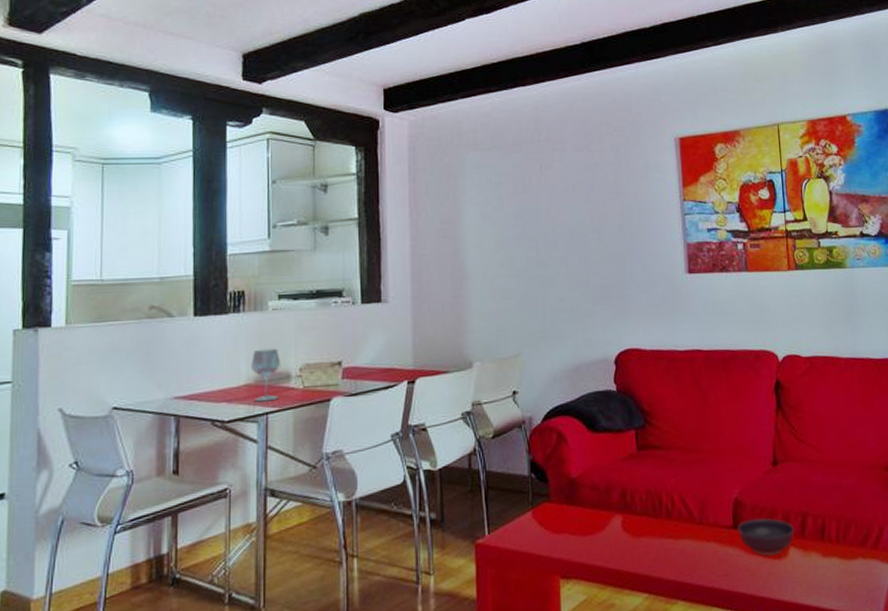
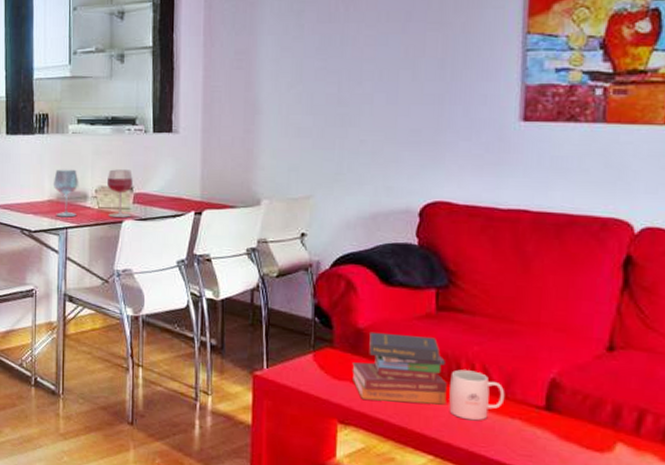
wineglass: none [313,343,342,396] -> present [108,169,134,218]
books: none [568,476,654,549] -> present [352,332,447,405]
mug: none [655,502,701,552] -> present [449,369,505,421]
bowl: present [737,518,795,556] -> none [550,404,627,447]

